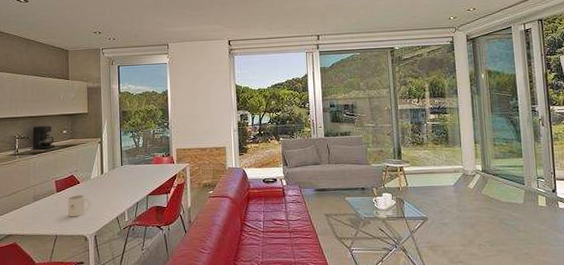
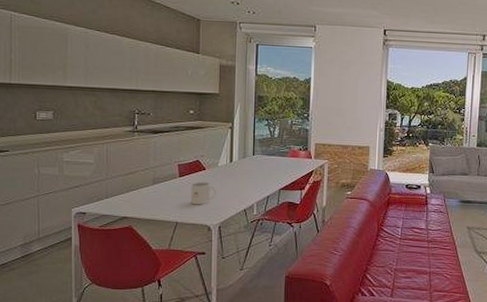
coffee maker: present [32,125,55,150] -> none [153,102,179,129]

